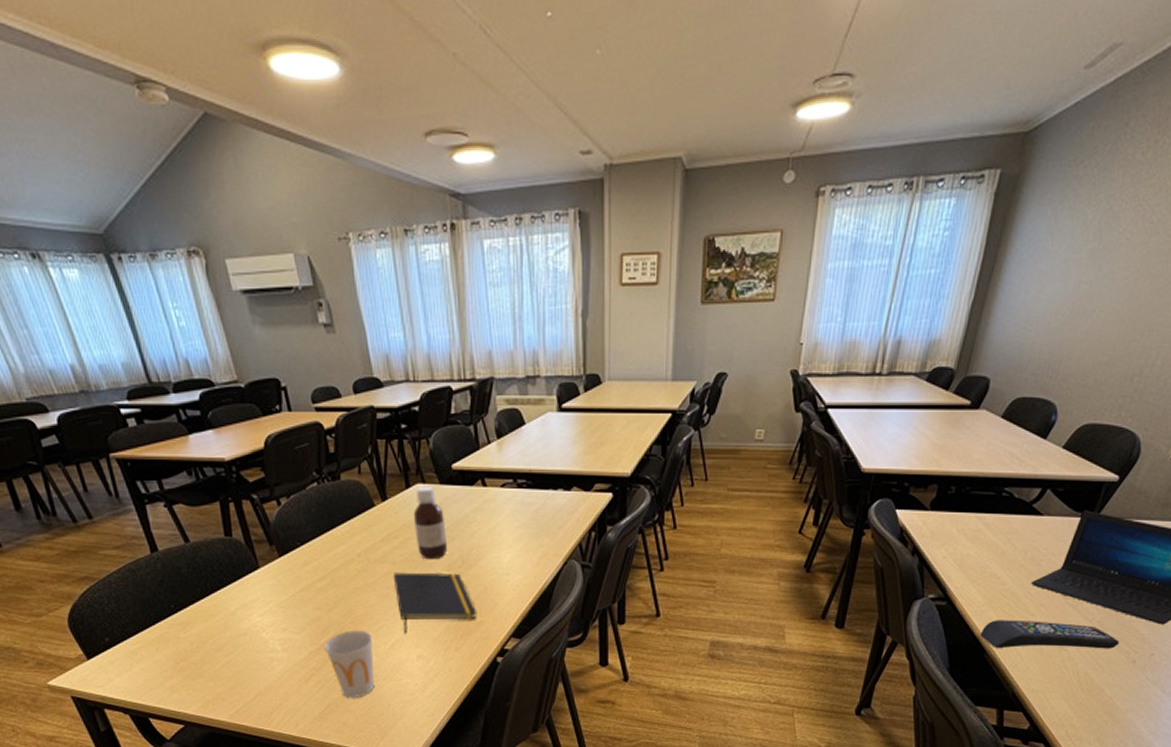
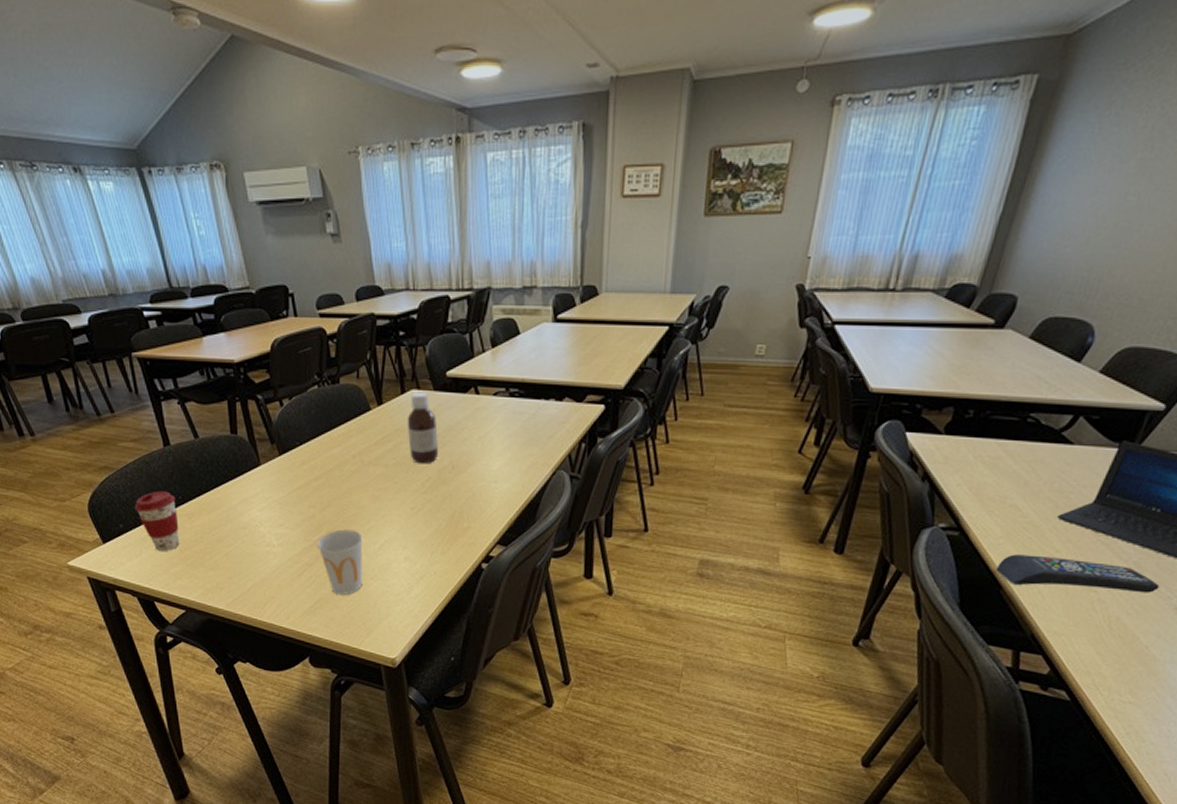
coffee cup: none [120,600,175,665] -> present [134,491,180,552]
notepad: present [392,572,477,634] -> none [384,475,465,536]

